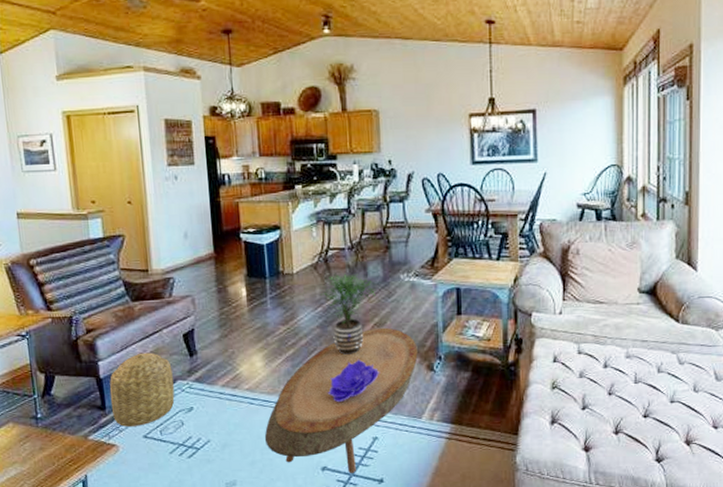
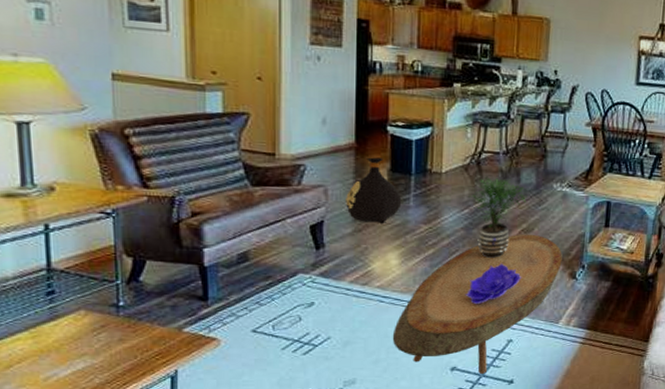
basket: present [109,352,175,427] -> none [214,242,293,320]
bag: none [211,264,261,328] -> present [346,157,402,224]

